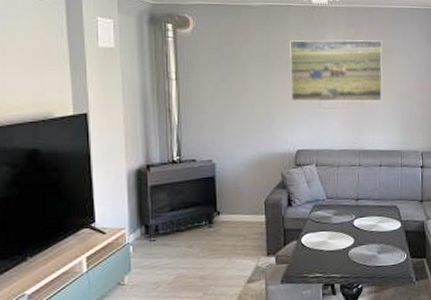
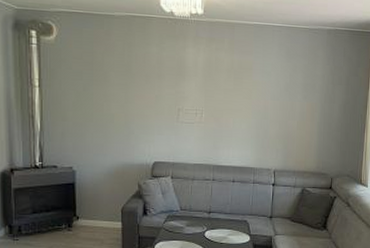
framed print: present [289,39,383,102] -> none [149,52,242,119]

